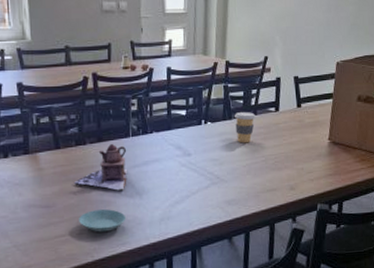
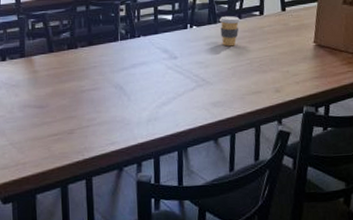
teapot: present [73,144,128,192] -> none [65,48,117,93]
saucer: present [79,209,127,232] -> none [70,110,115,132]

